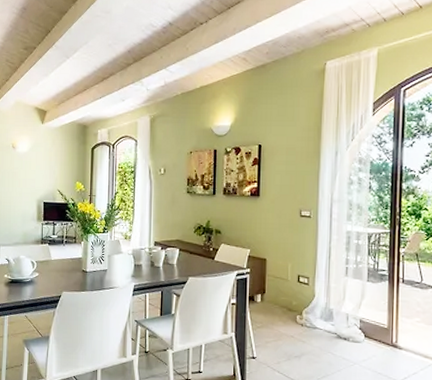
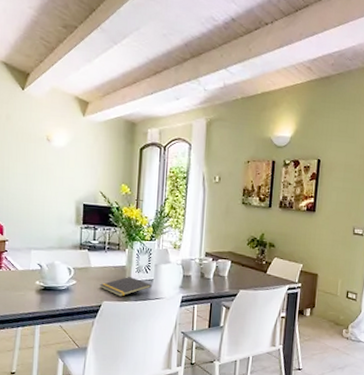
notepad: none [59,268,106,287] -> present [100,277,152,297]

